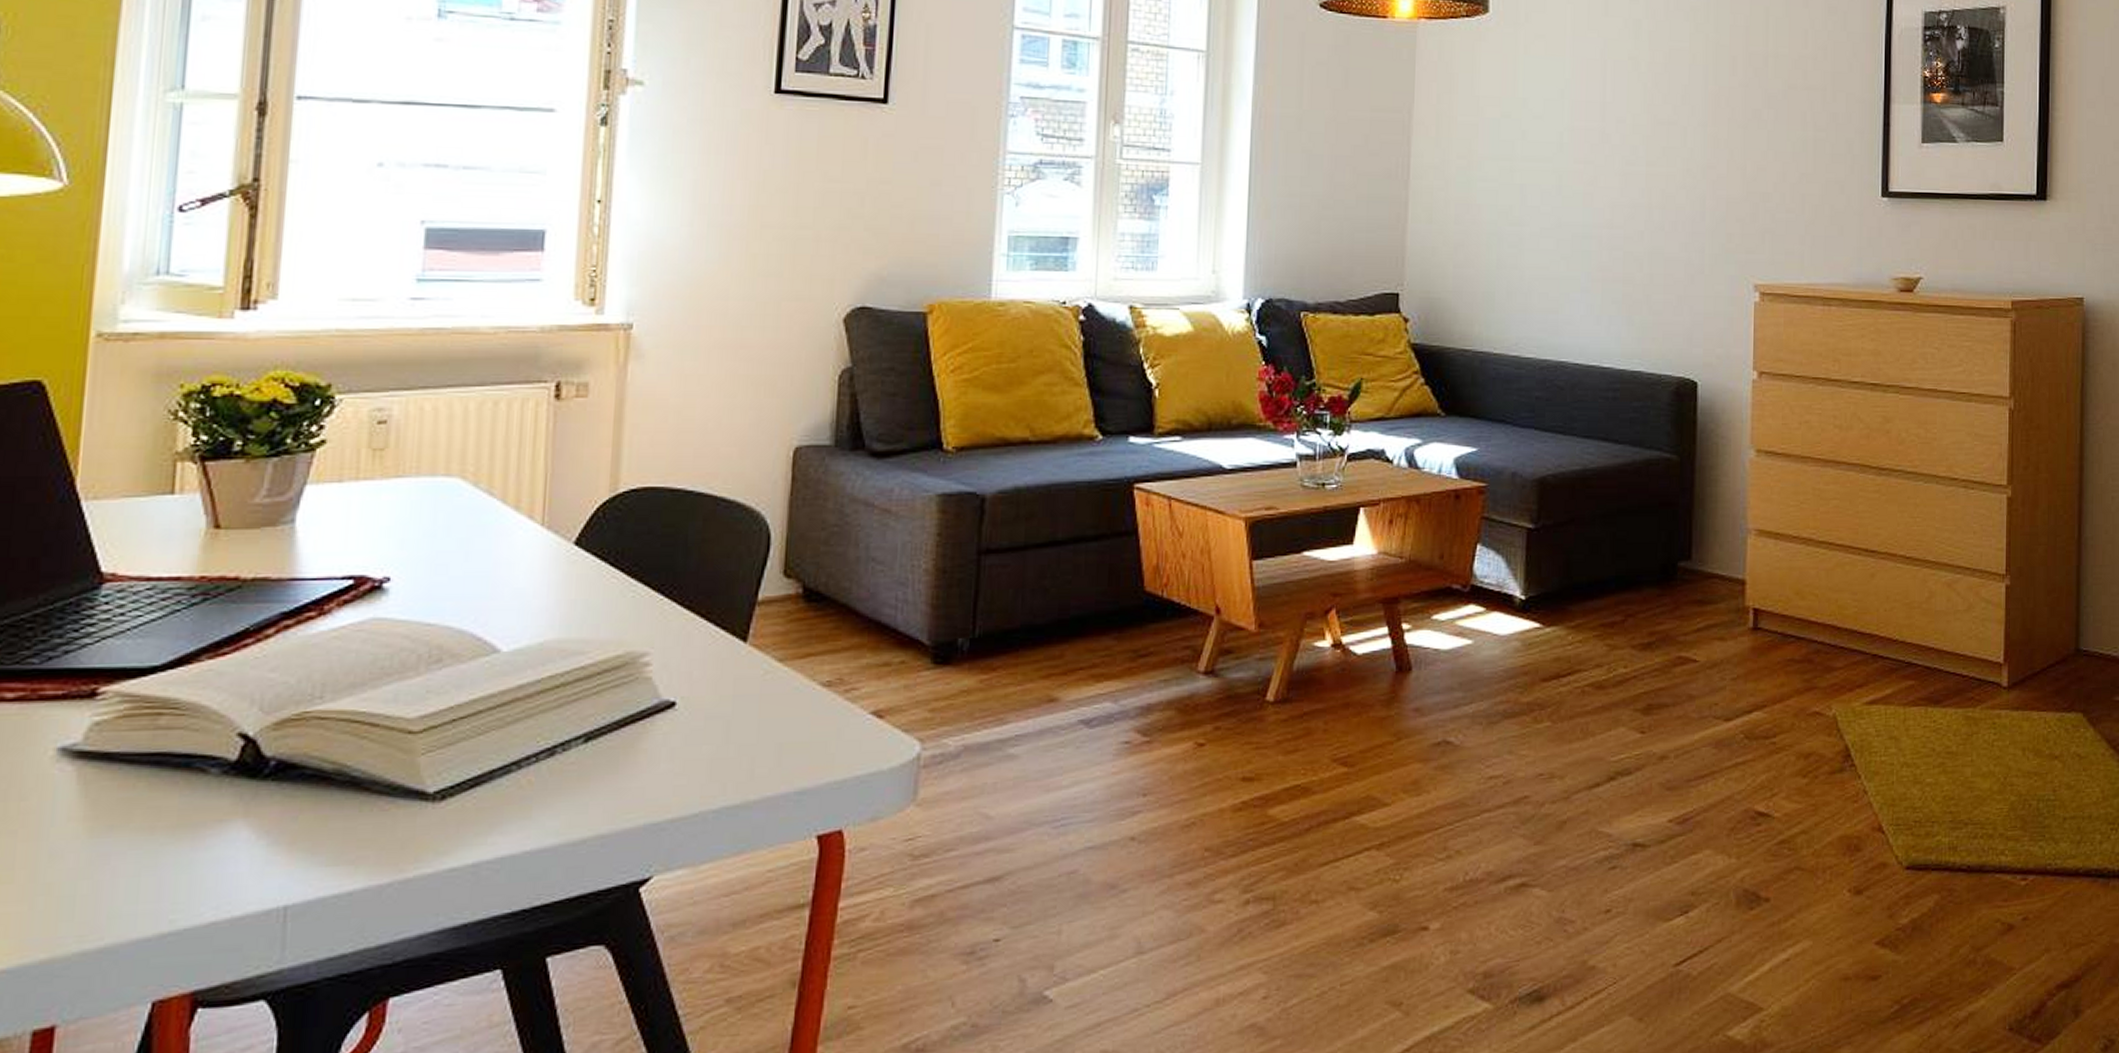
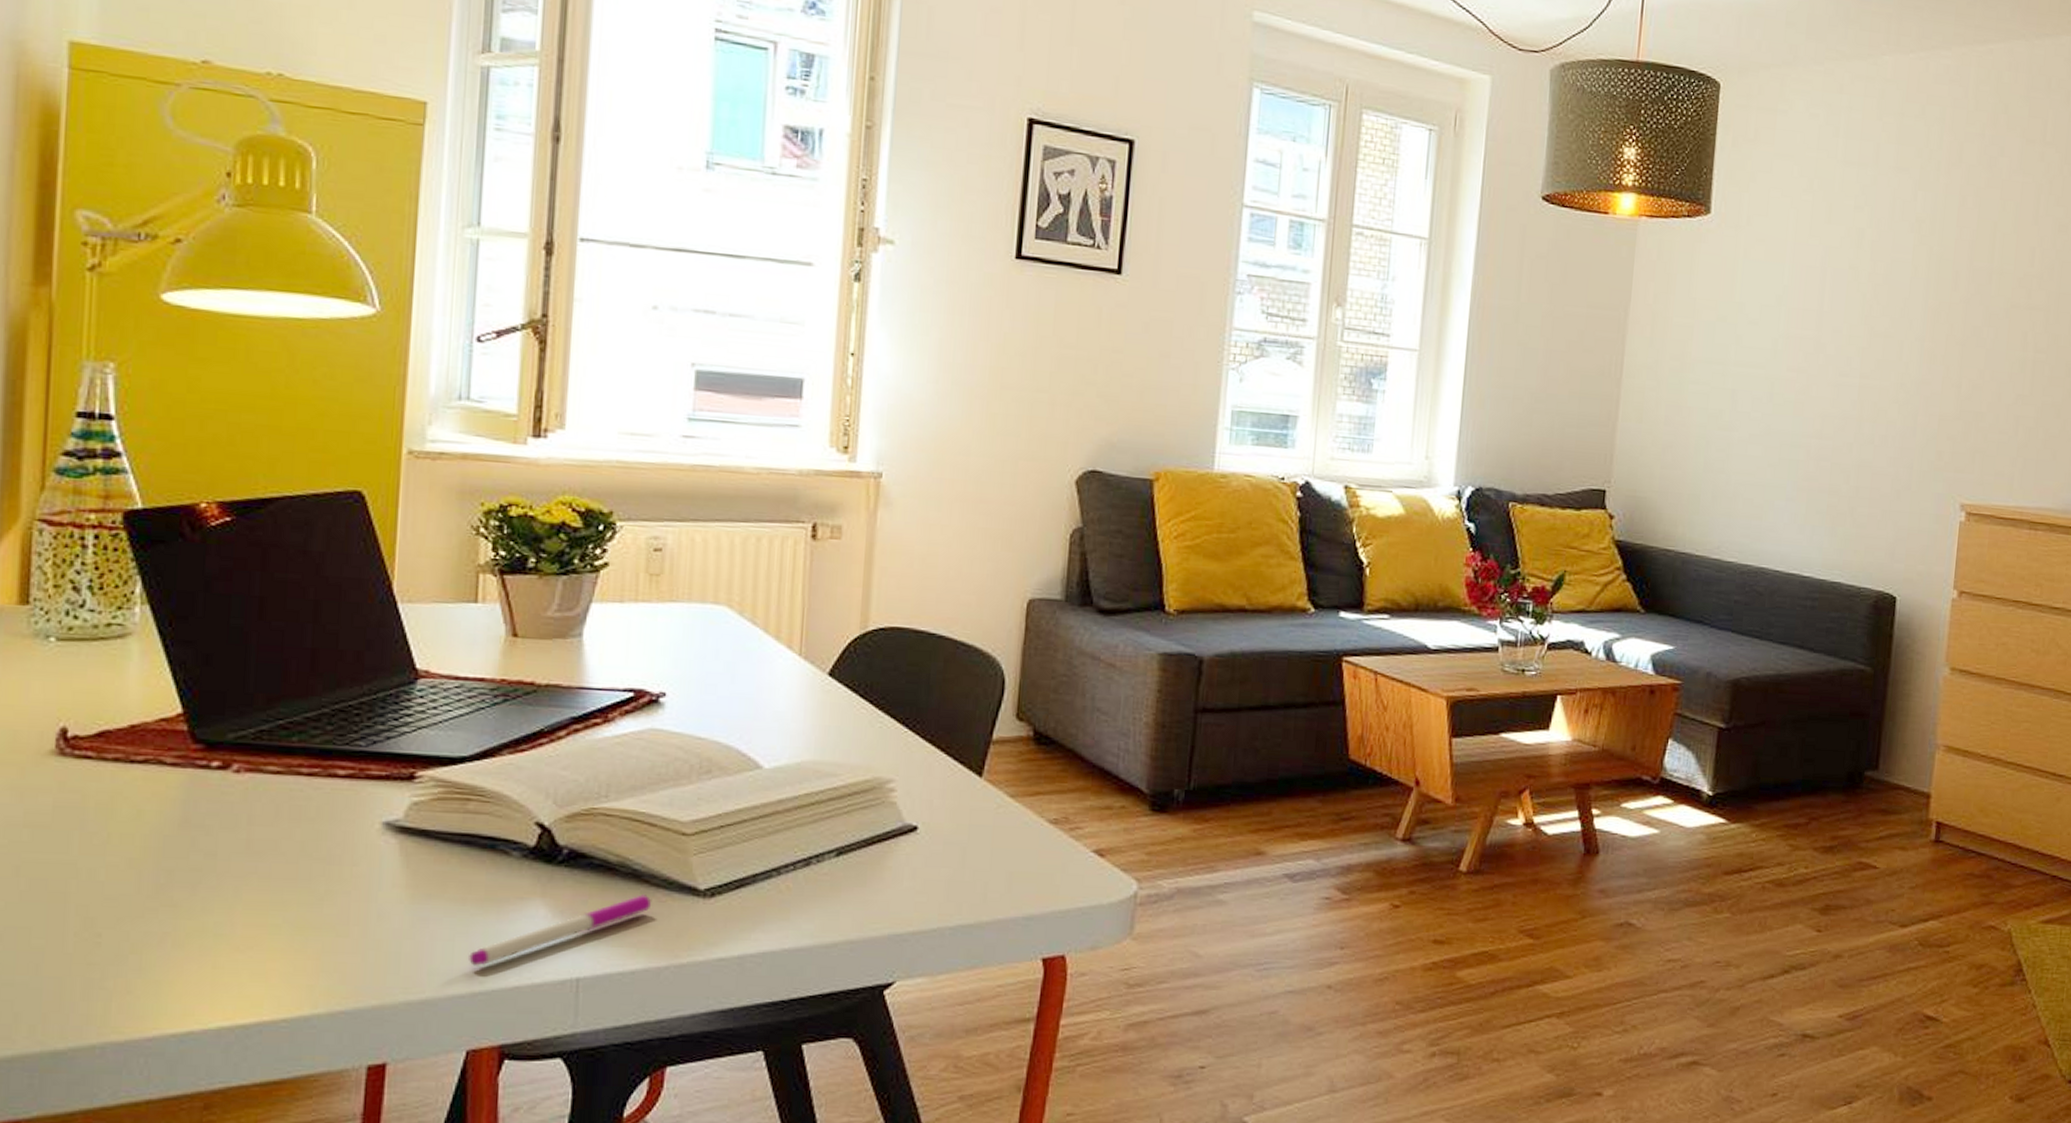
pen: none [157,804,373,903] -> present [469,894,652,966]

